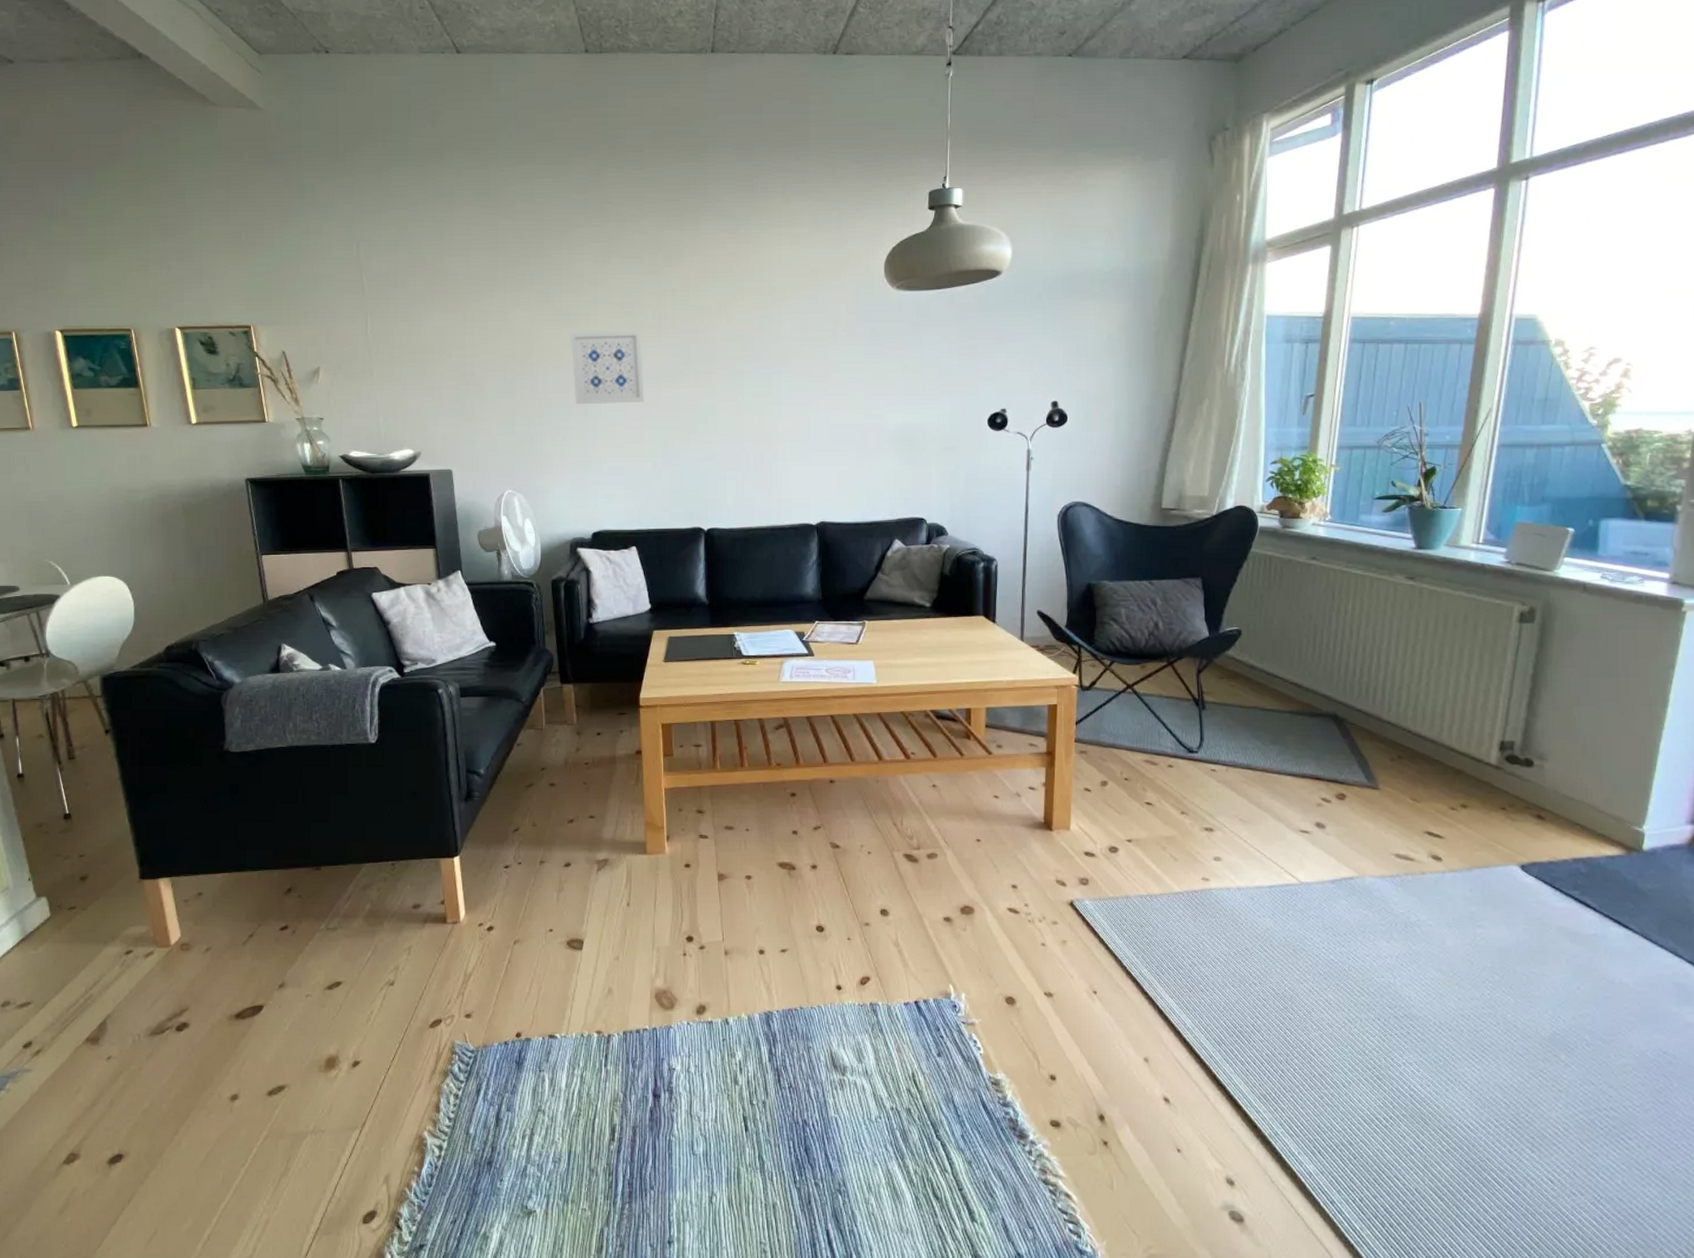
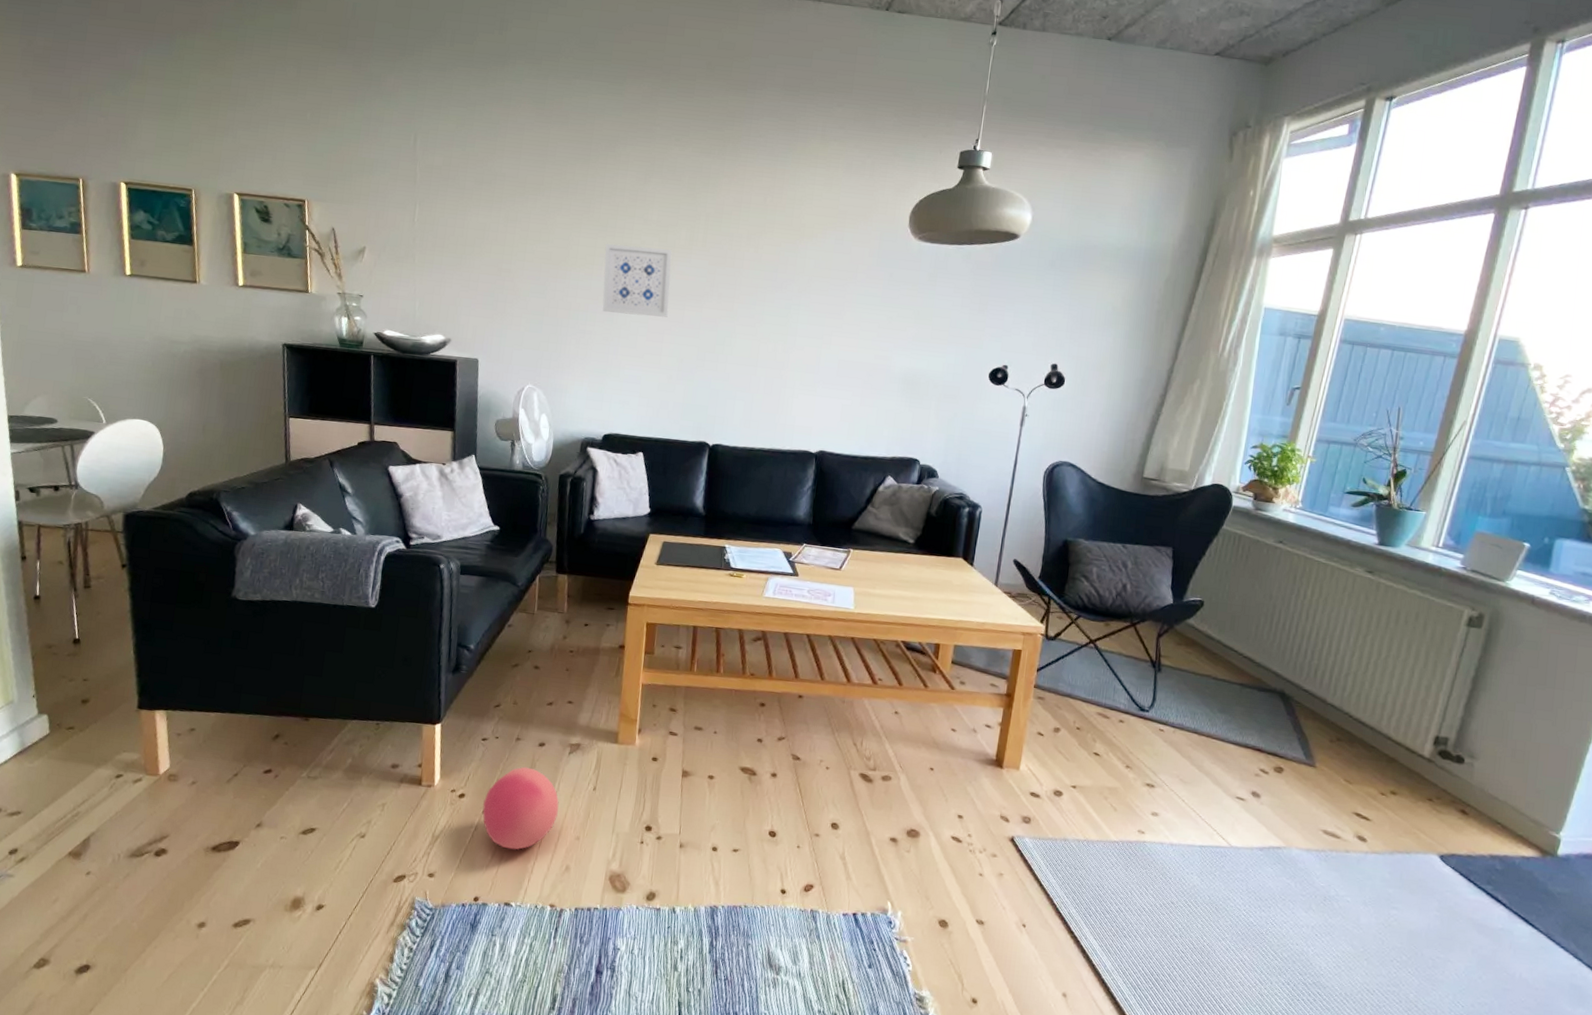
ball: none [513,890,593,979] -> present [482,766,559,851]

